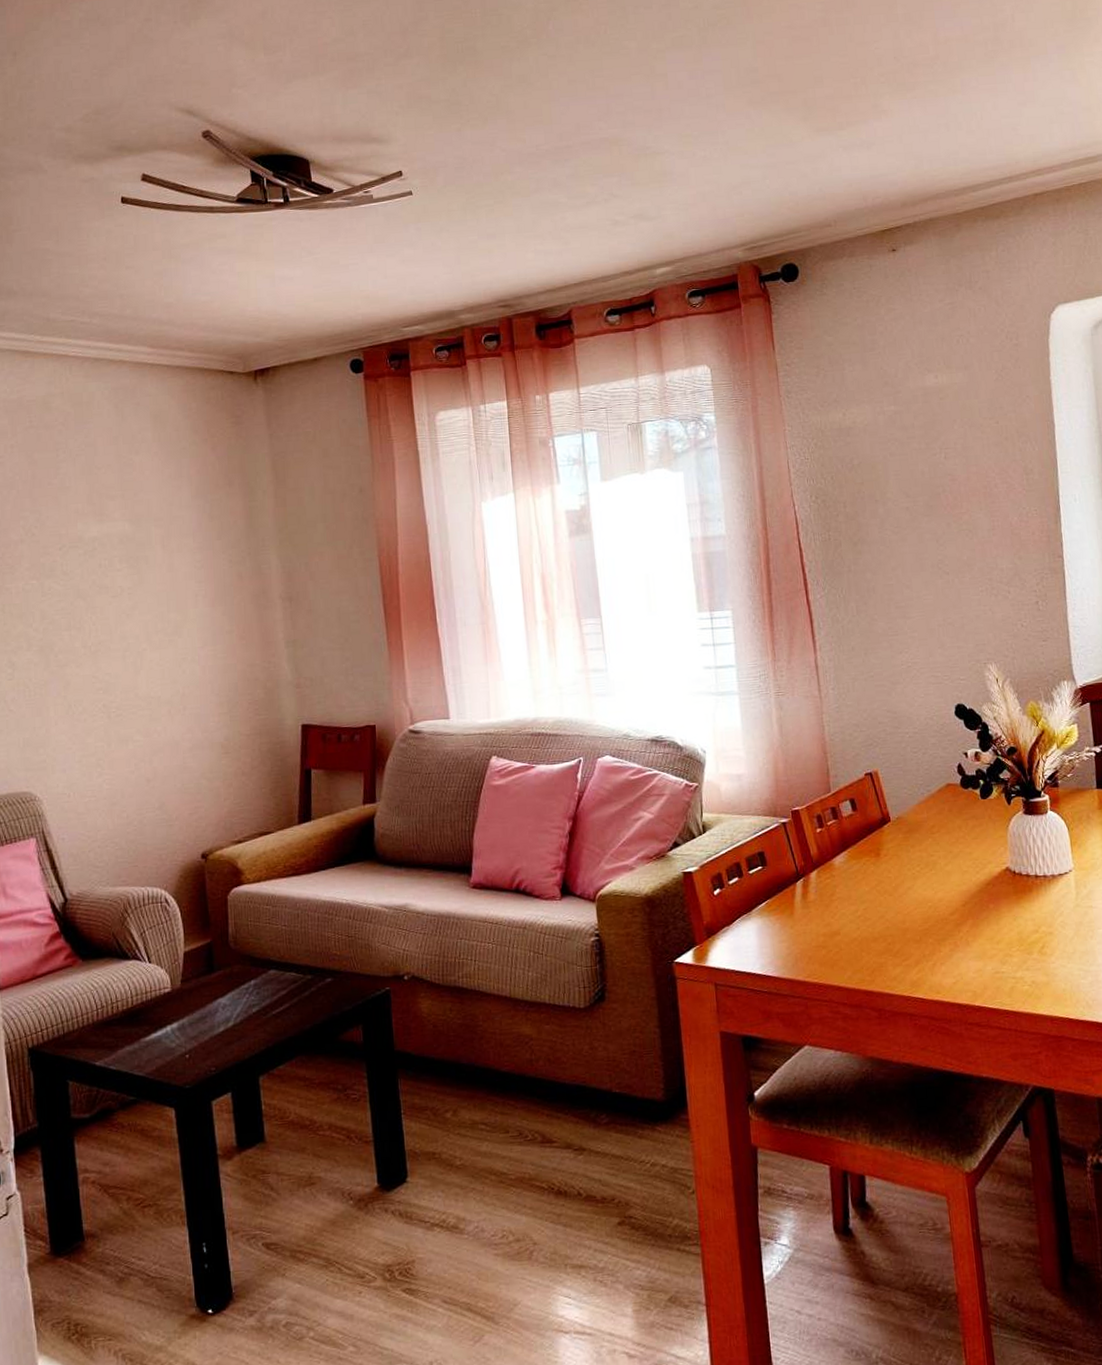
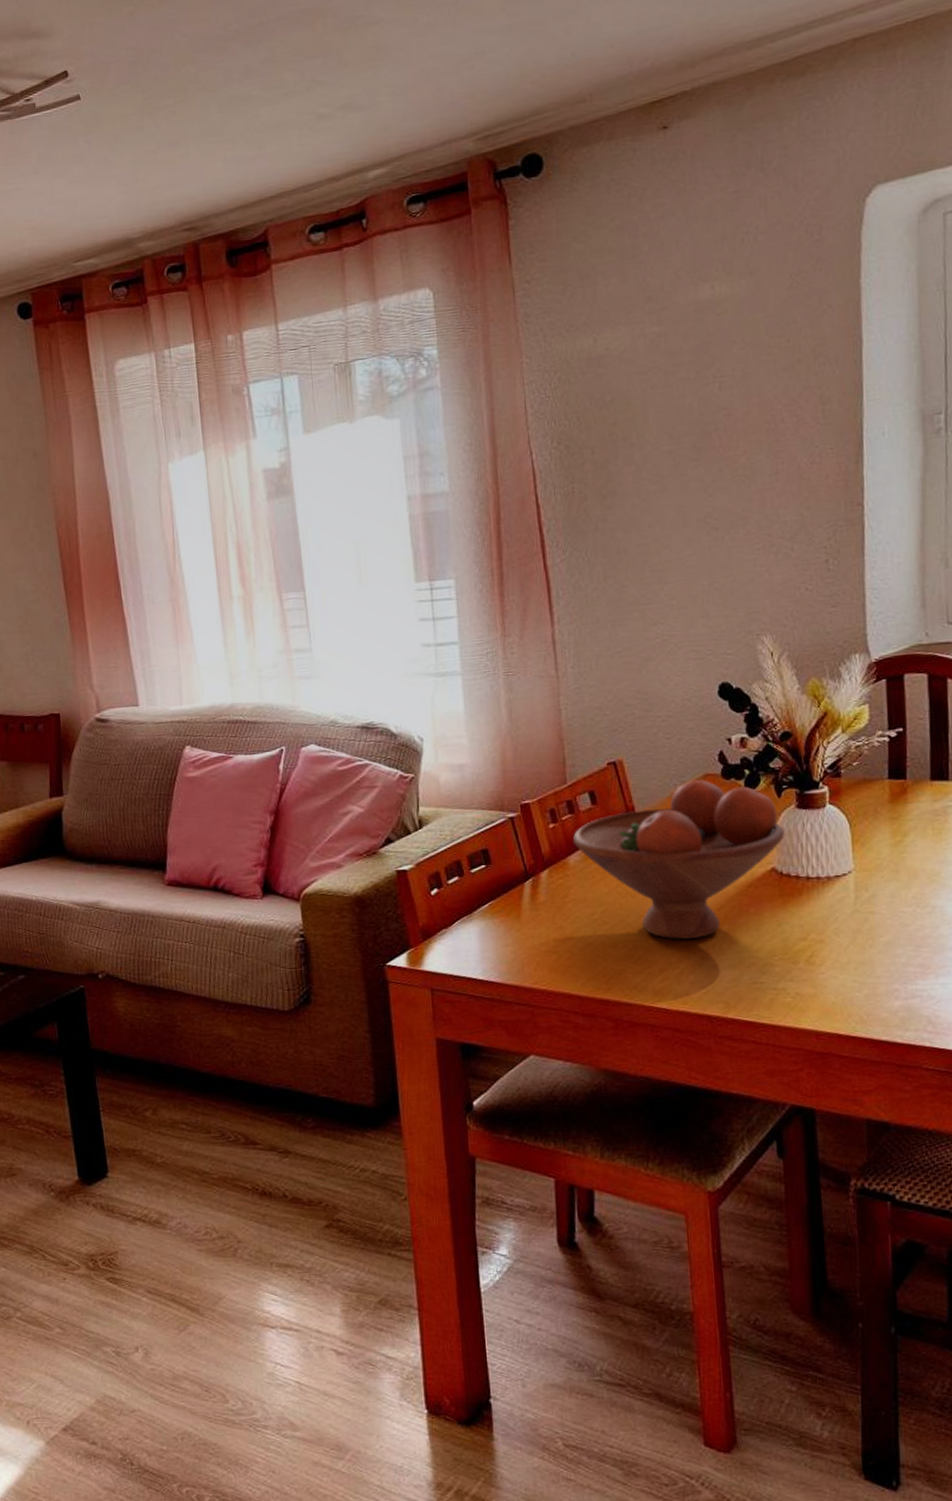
fruit bowl: none [837,789,1015,934] -> present [572,779,785,939]

